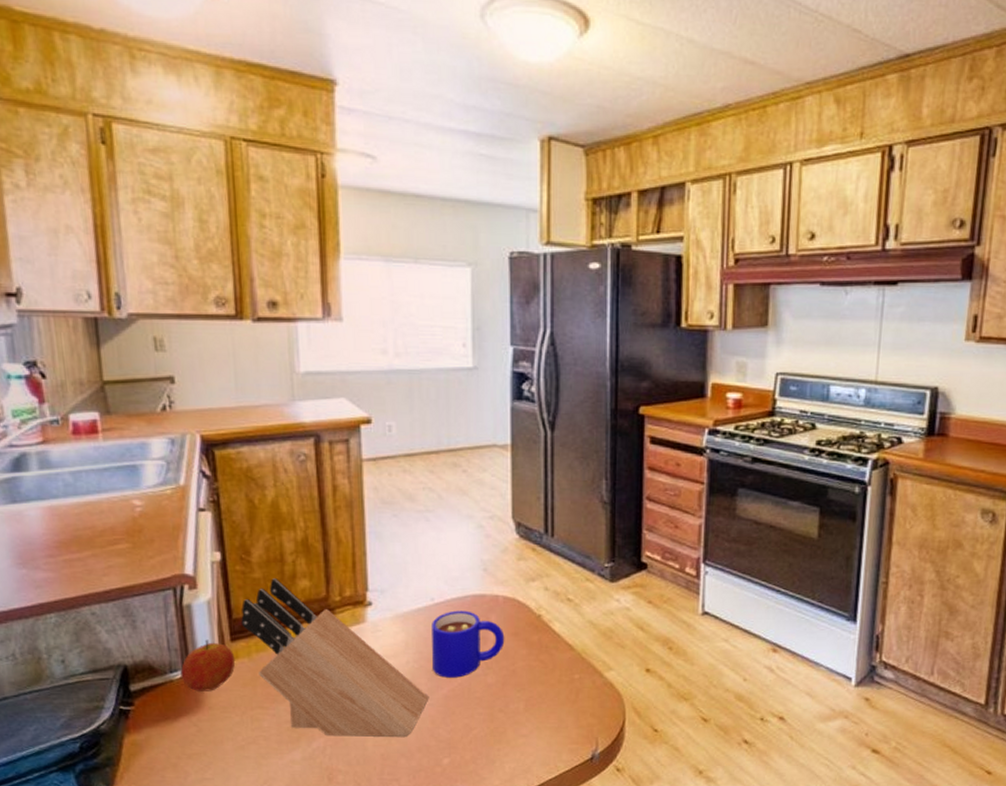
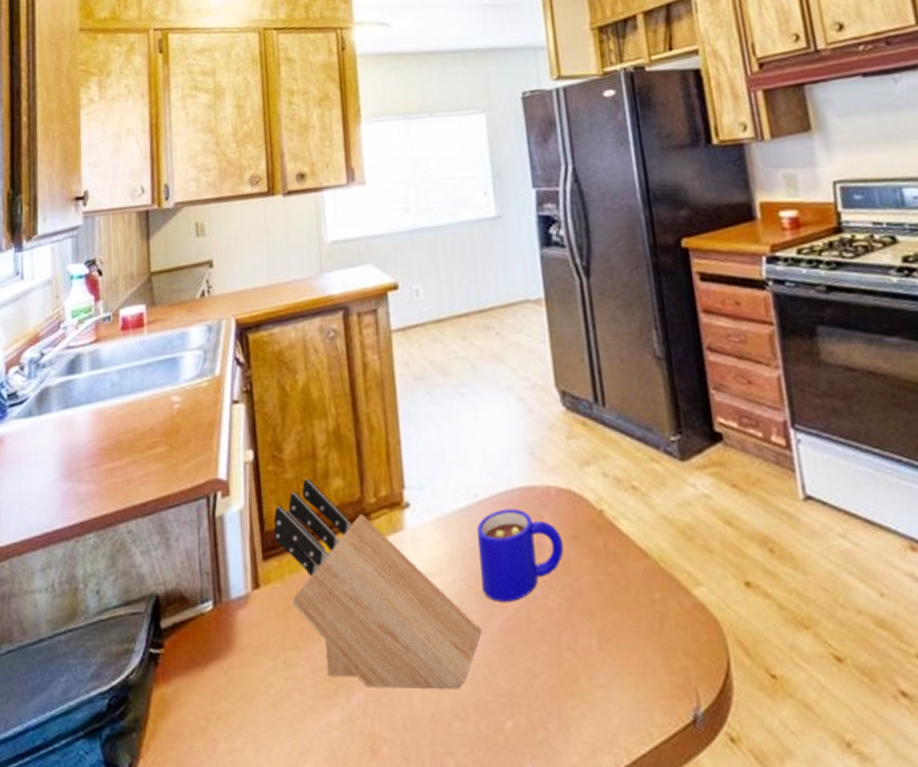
fruit: present [181,639,236,691] -> none [213,559,268,627]

